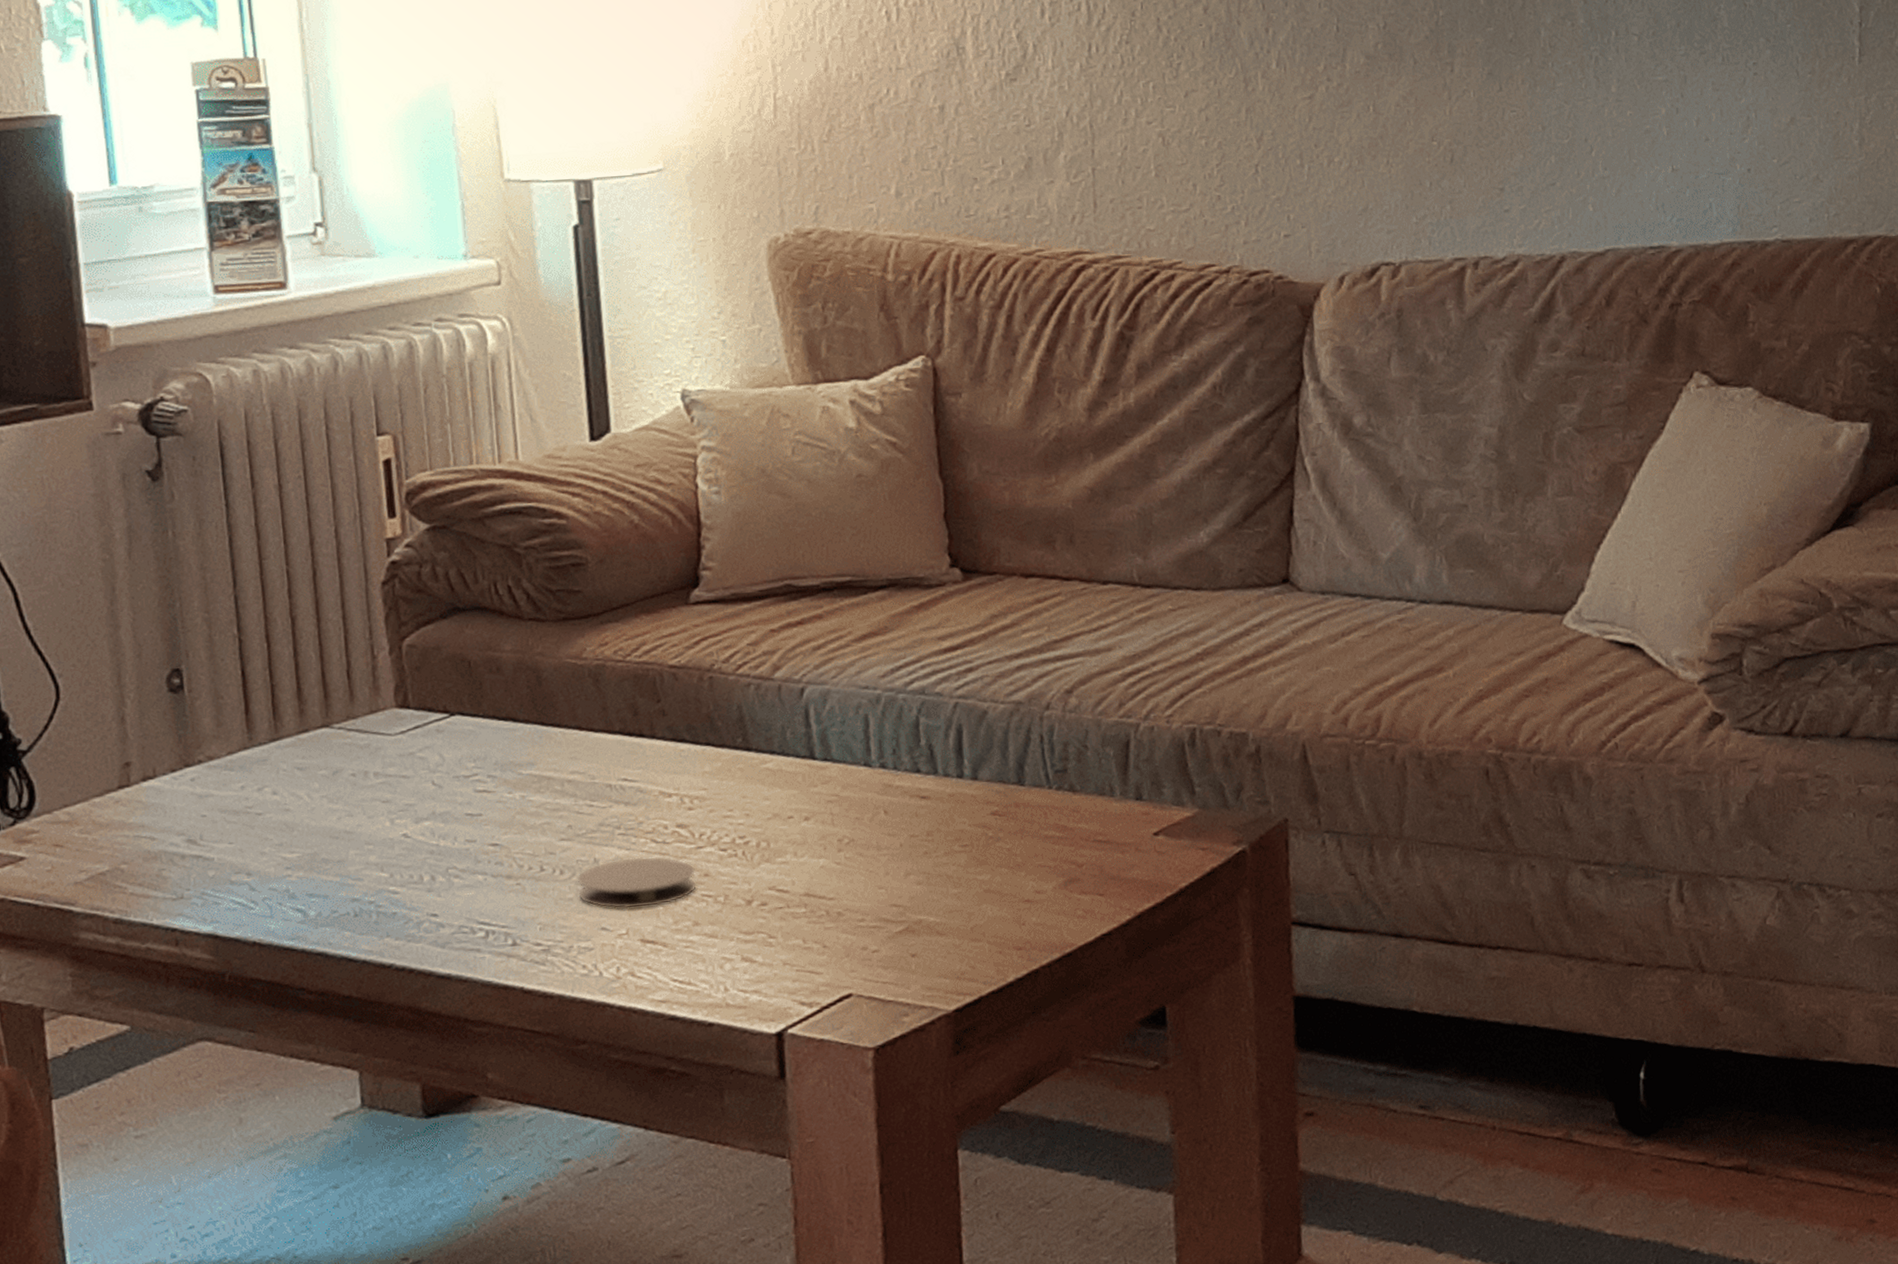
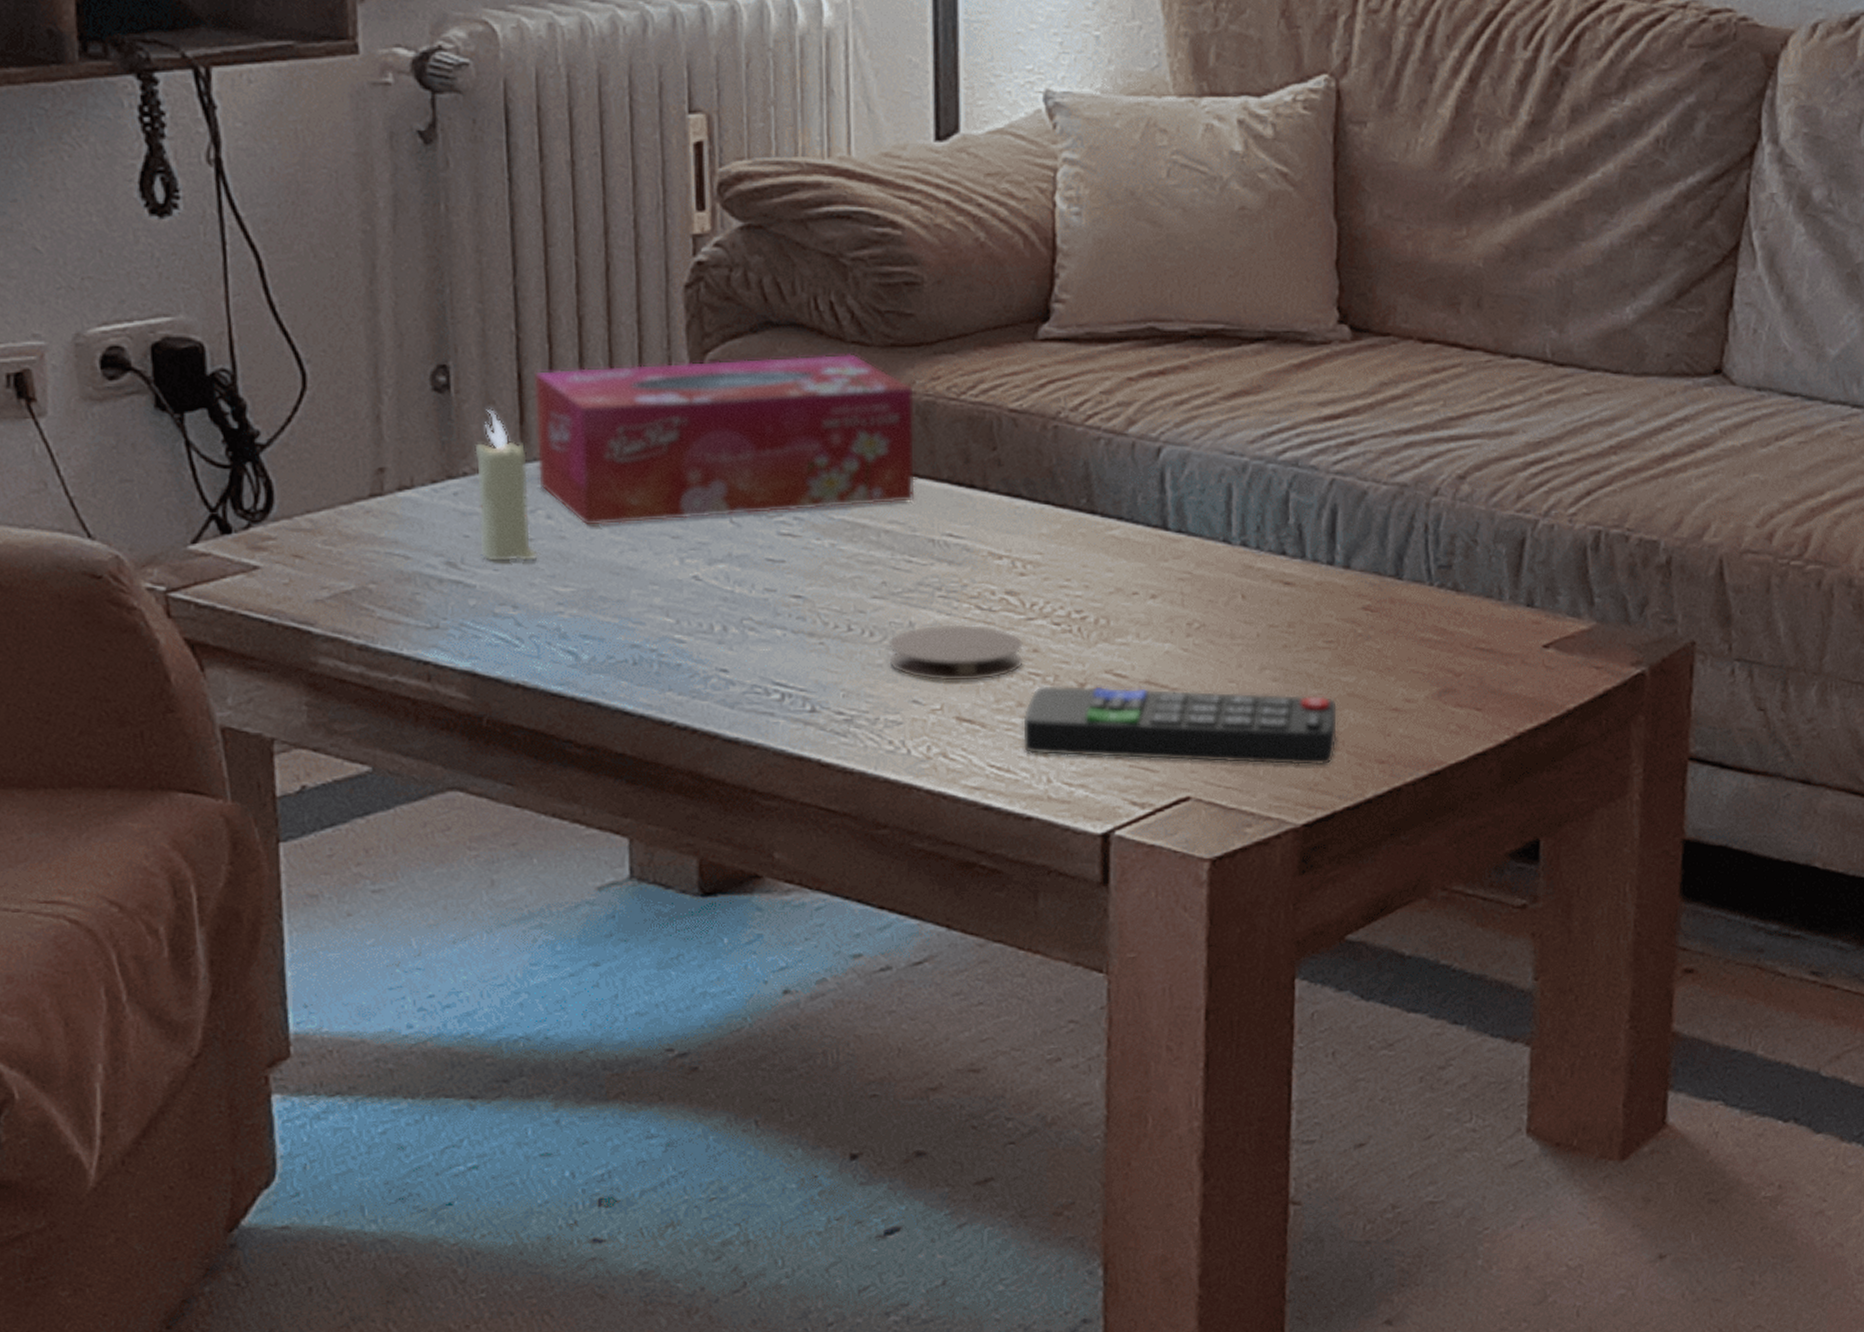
candle: none [207,704,267,837] -> present [474,409,538,563]
tissue box: none [255,629,592,799] -> present [533,354,915,527]
remote control: none [699,893,978,967] -> present [1022,685,1338,766]

